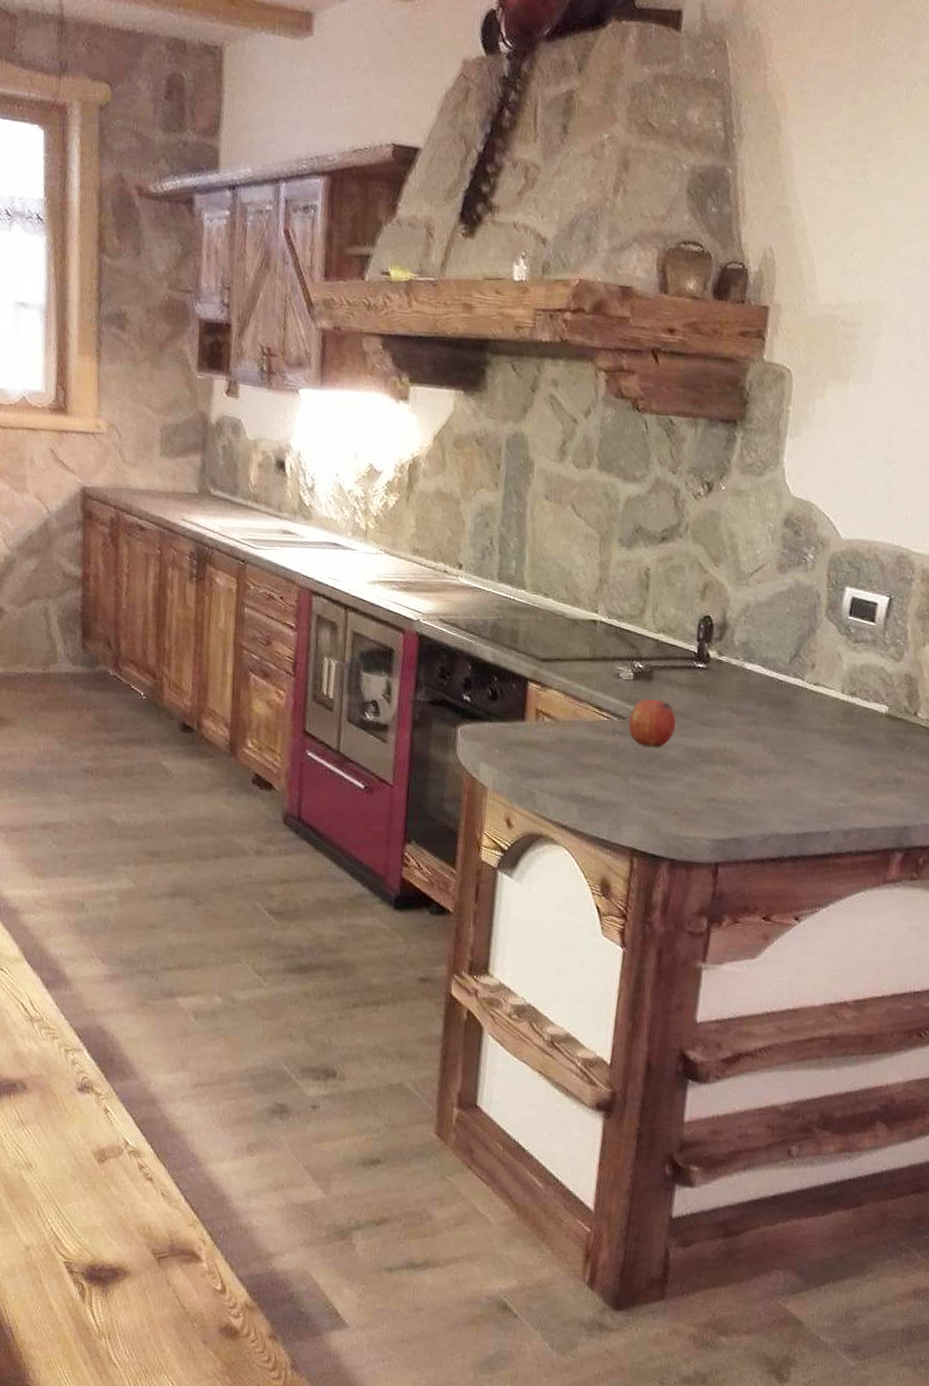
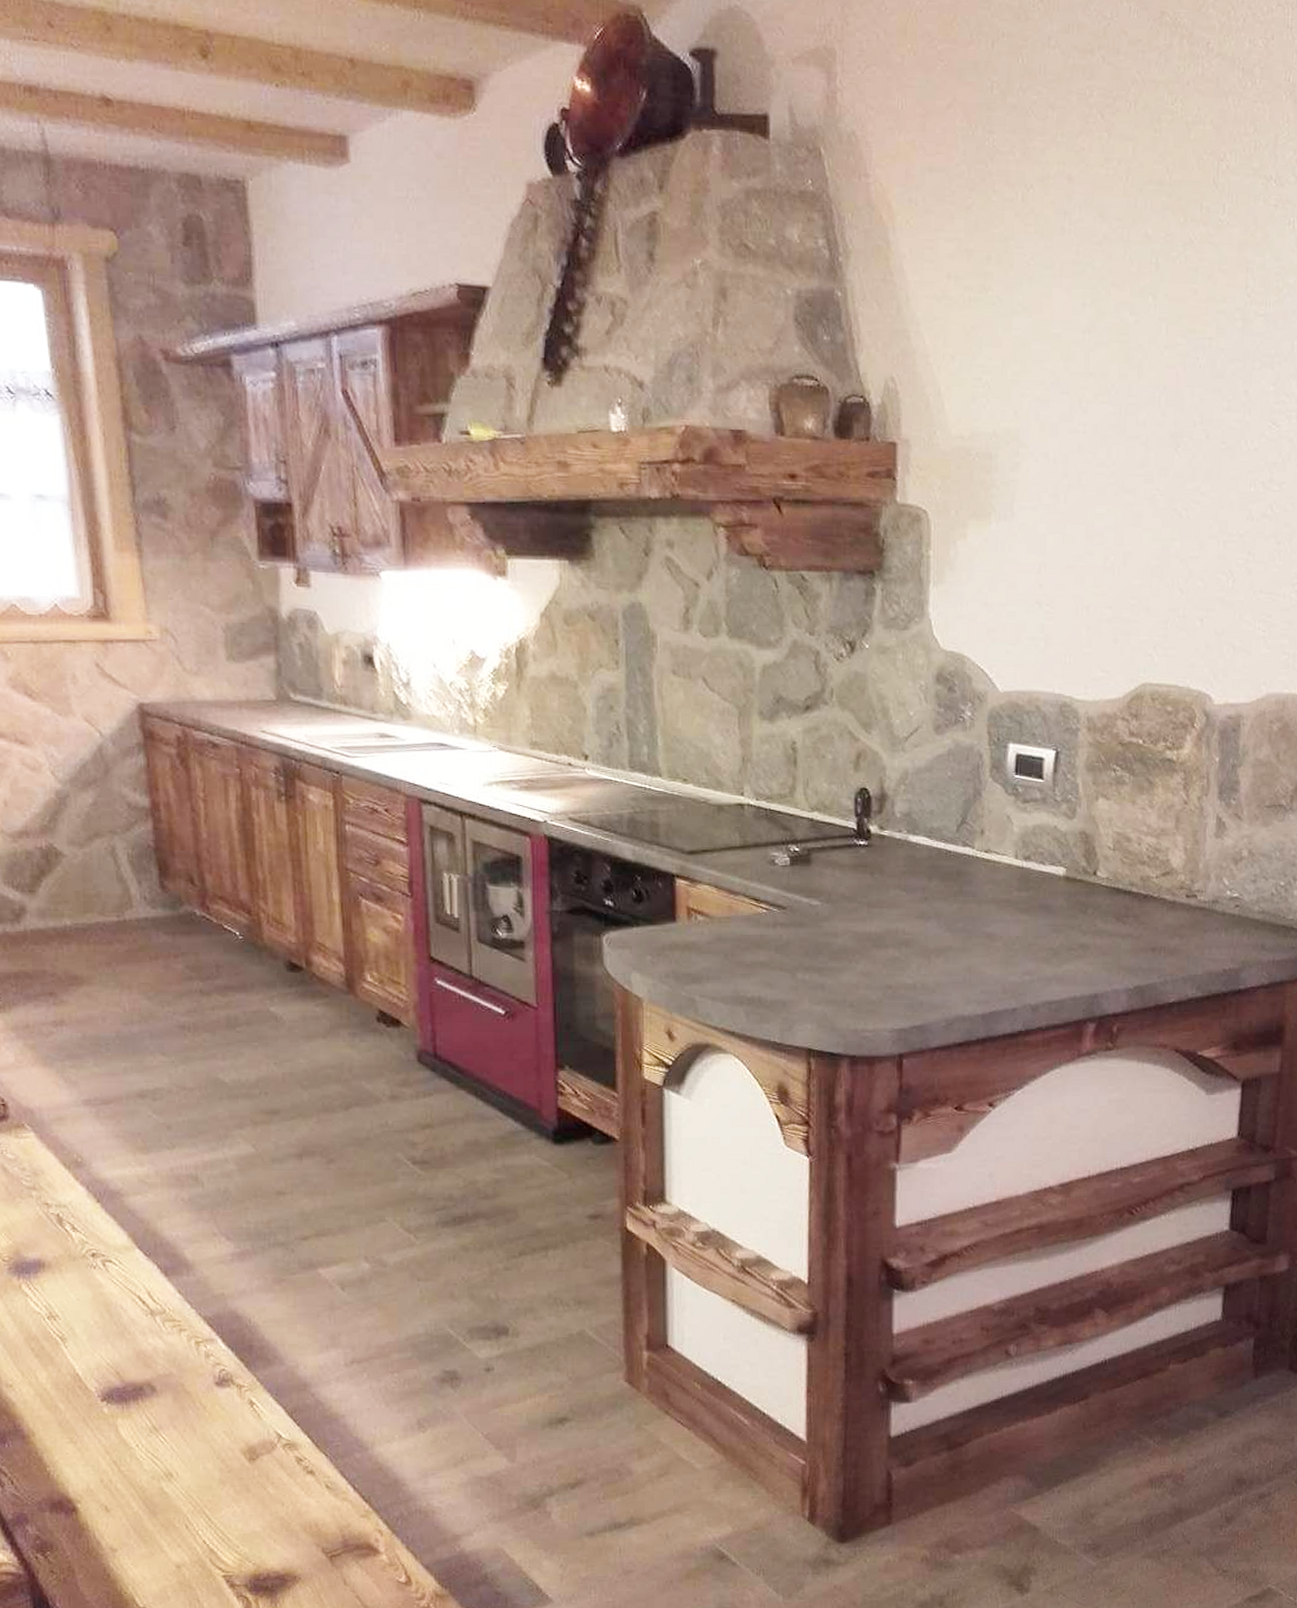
fruit: present [629,699,676,747] -> none [791,885,842,936]

